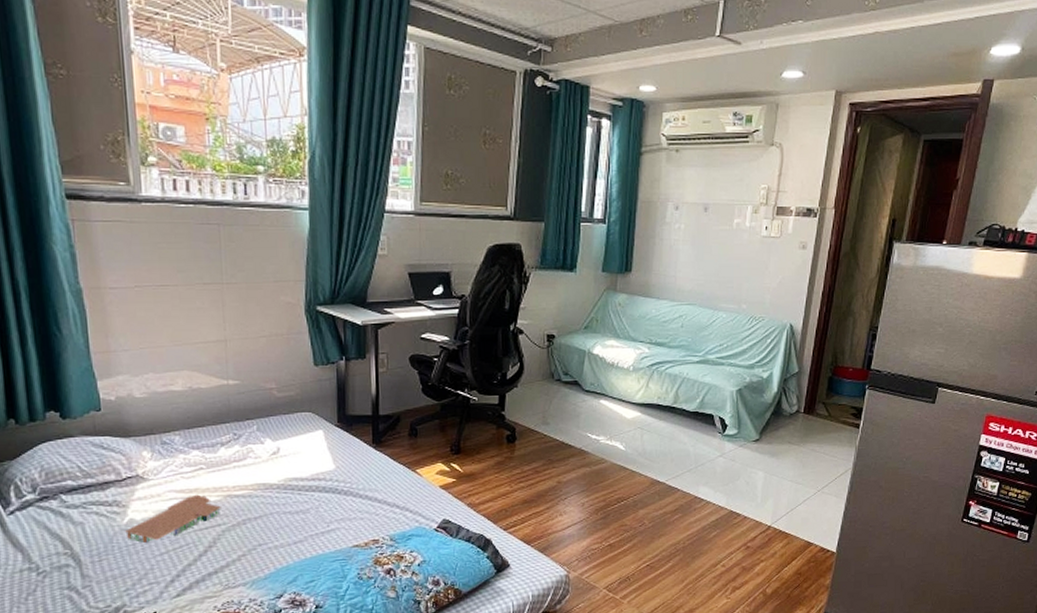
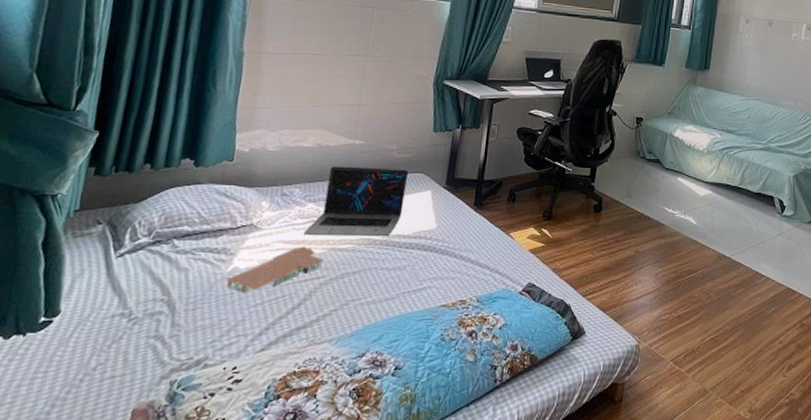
laptop: none [193,409,296,484] -> present [303,166,409,237]

